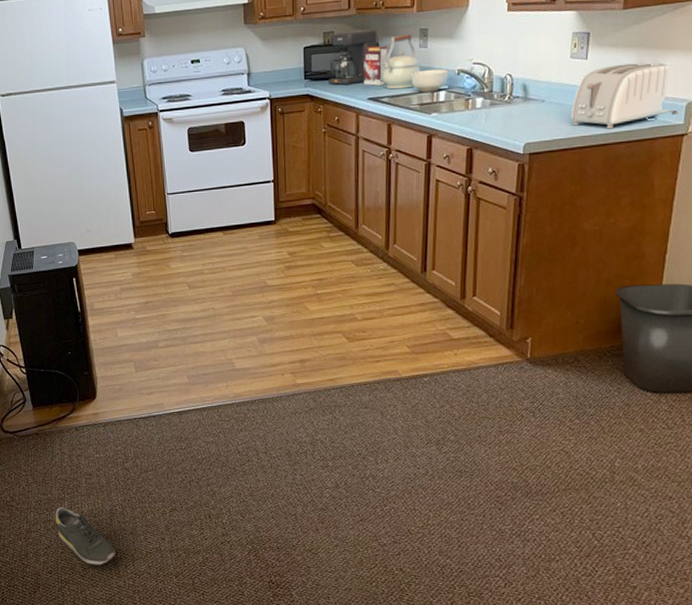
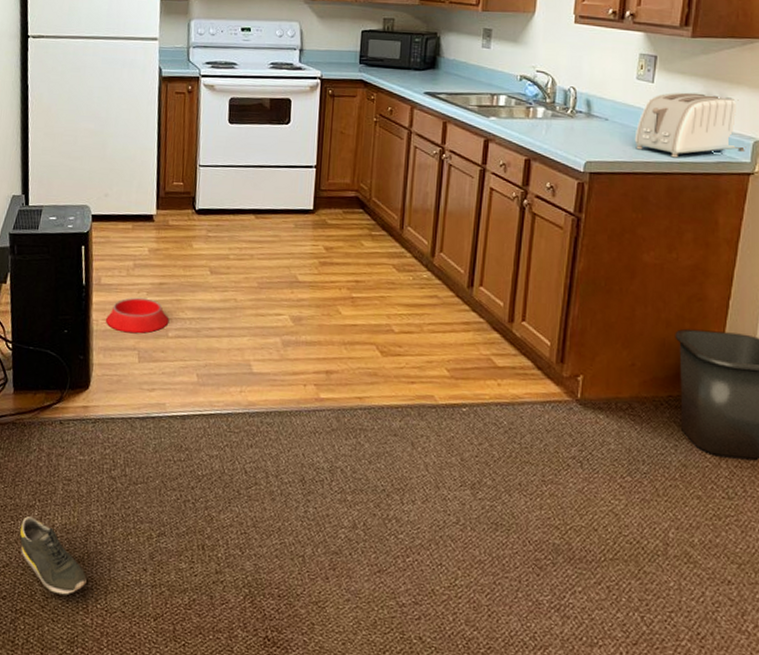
pet bowl: none [103,316,158,348] -> present [106,297,169,334]
coffee maker: present [328,29,377,86] -> none [384,20,440,76]
cereal box: present [363,46,388,86] -> none [422,39,449,81]
kettle: present [381,33,421,90] -> none [440,31,482,88]
bowl: present [411,68,449,93] -> none [471,70,511,95]

